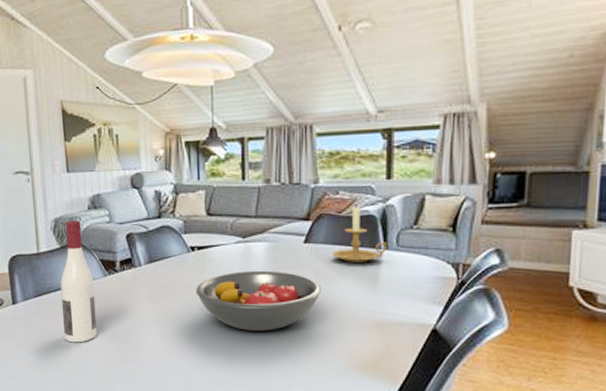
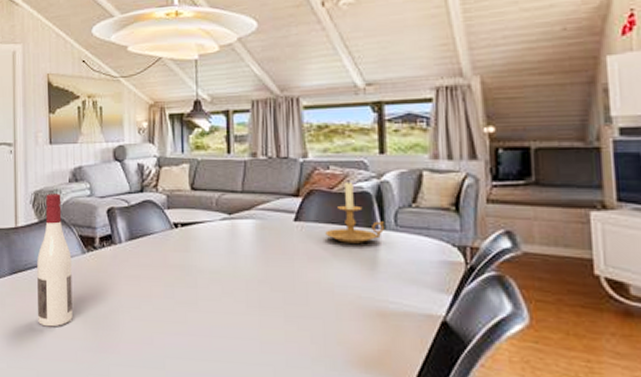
fruit bowl: present [195,270,322,331] -> none [178,250,316,319]

